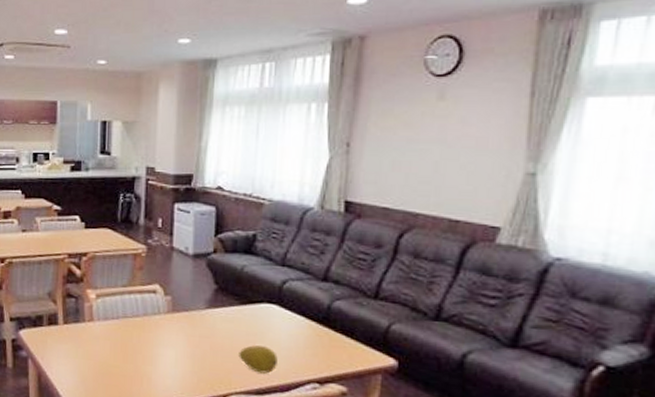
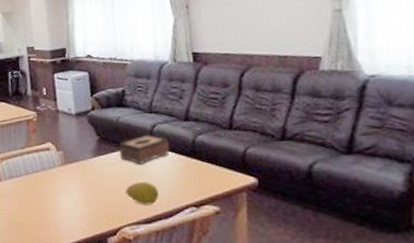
tissue box: none [238,290,300,325] -> present [119,134,170,164]

